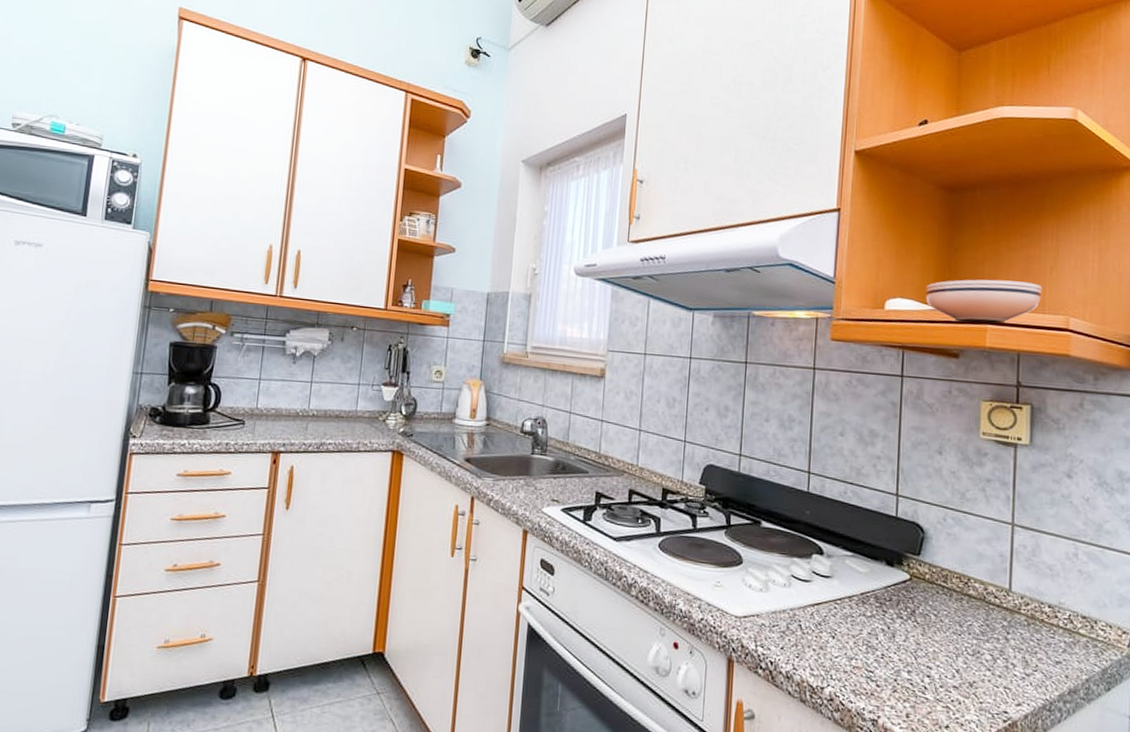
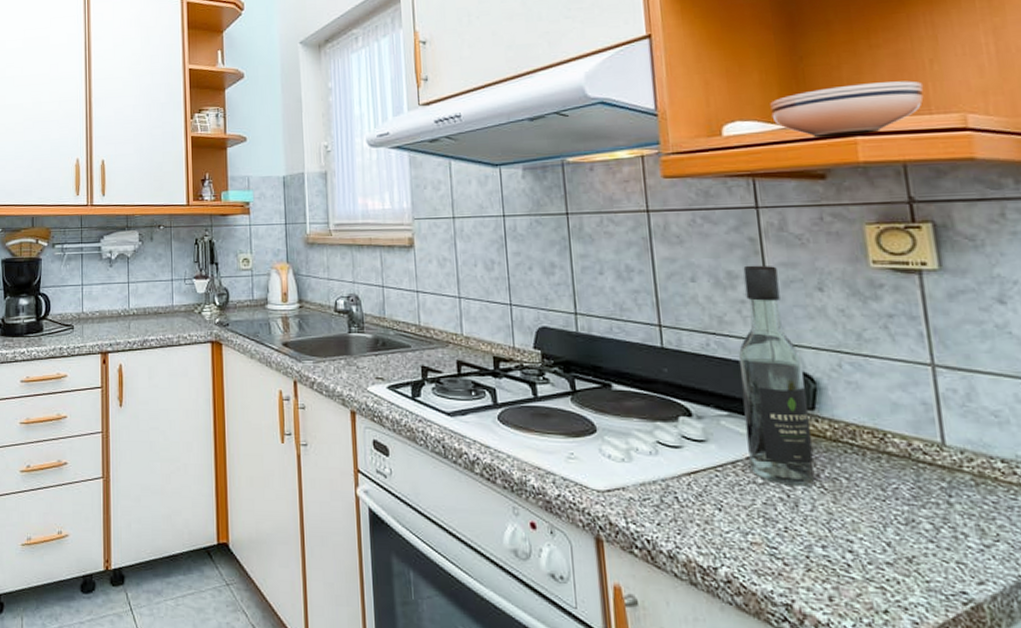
bottle: none [863,426,916,620] -> present [737,265,816,486]

